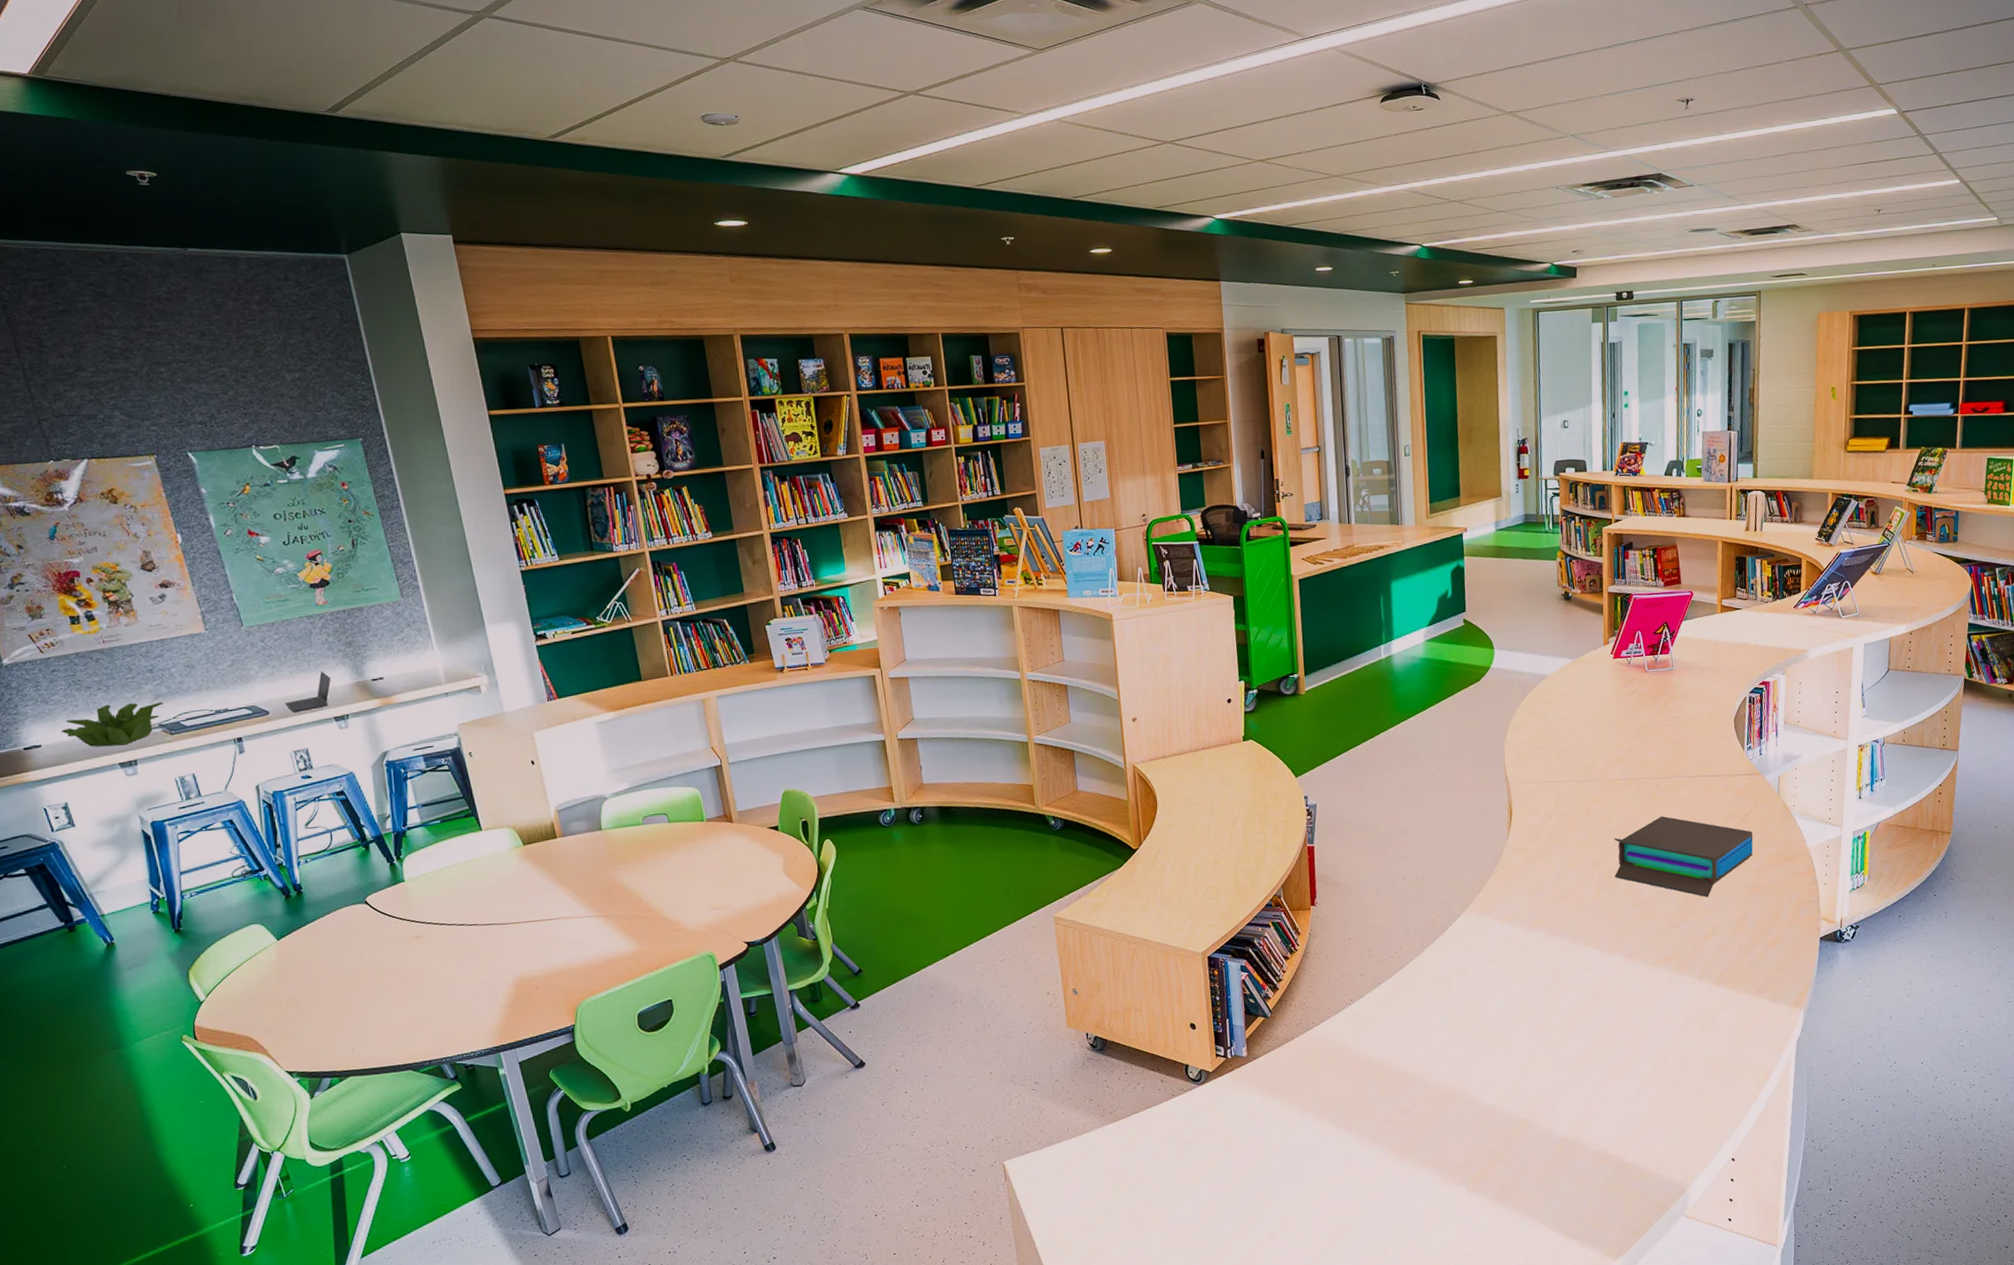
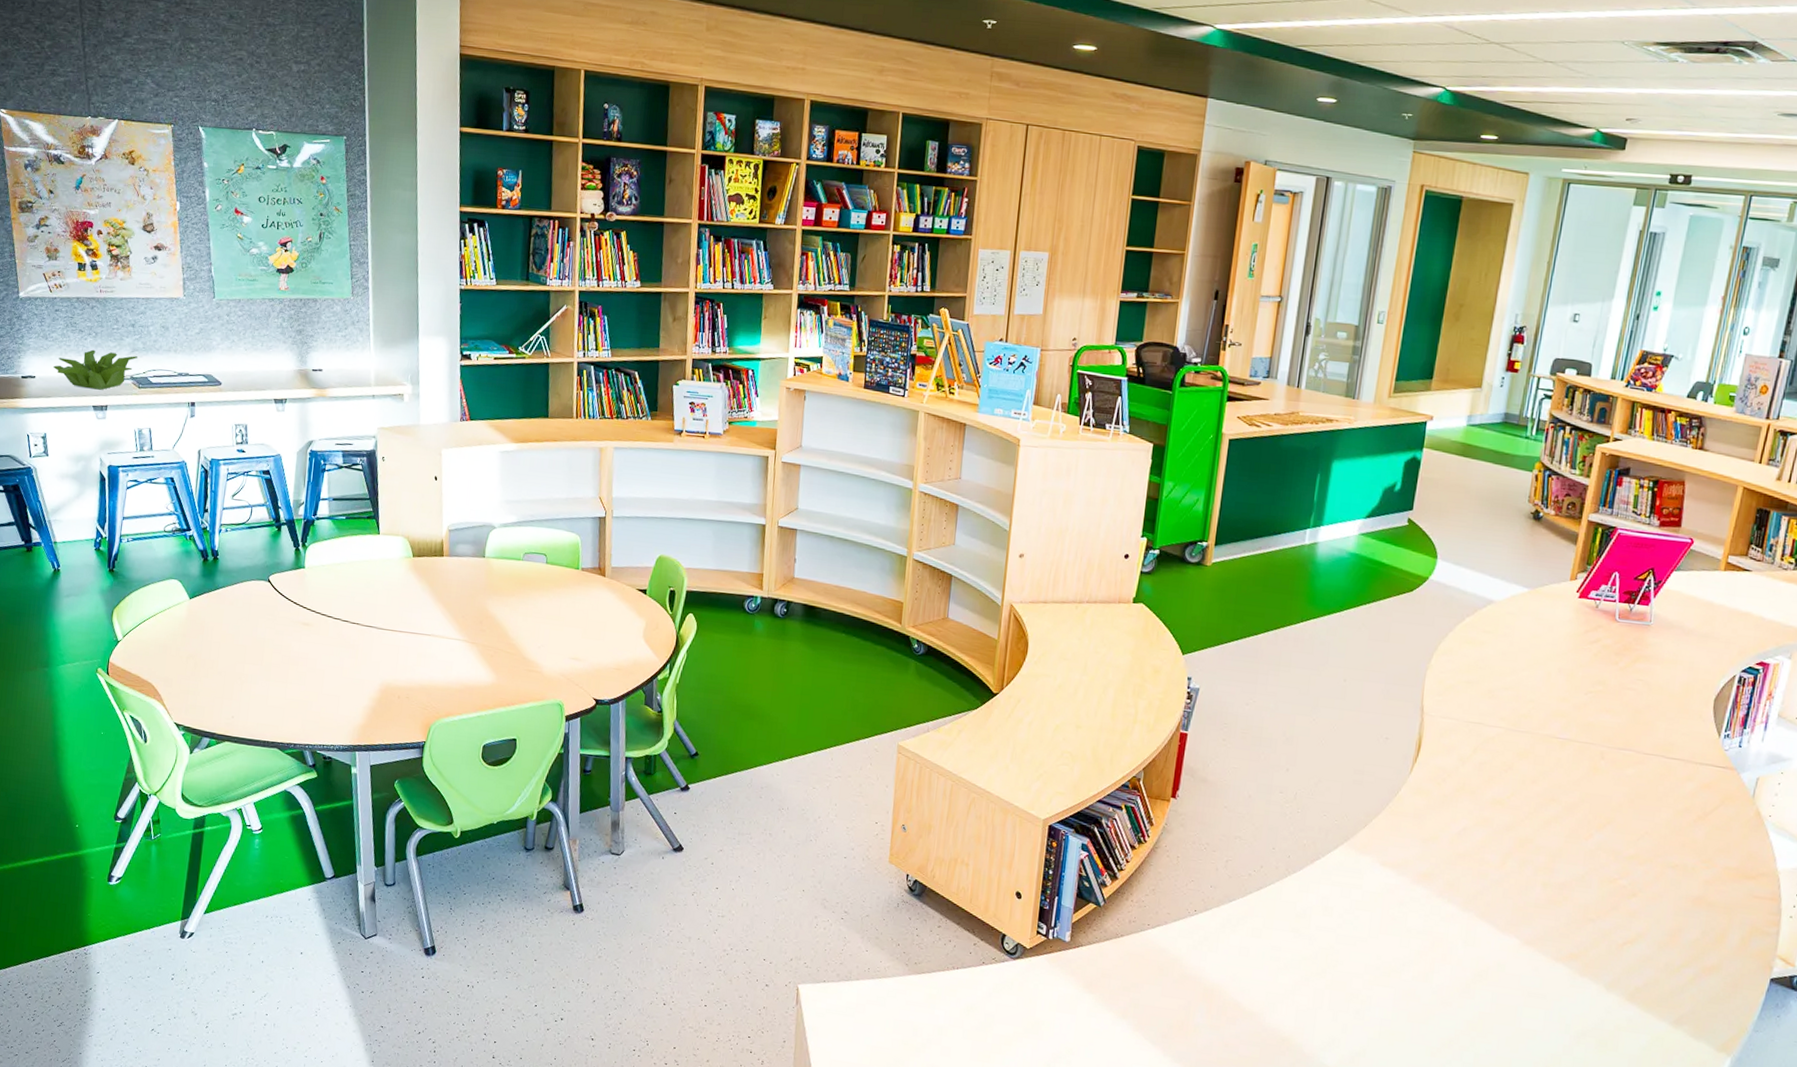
laptop computer: present [285,671,331,713] -> none [236,353,279,388]
book: present [1614,815,1753,897] -> none [1528,790,1711,898]

